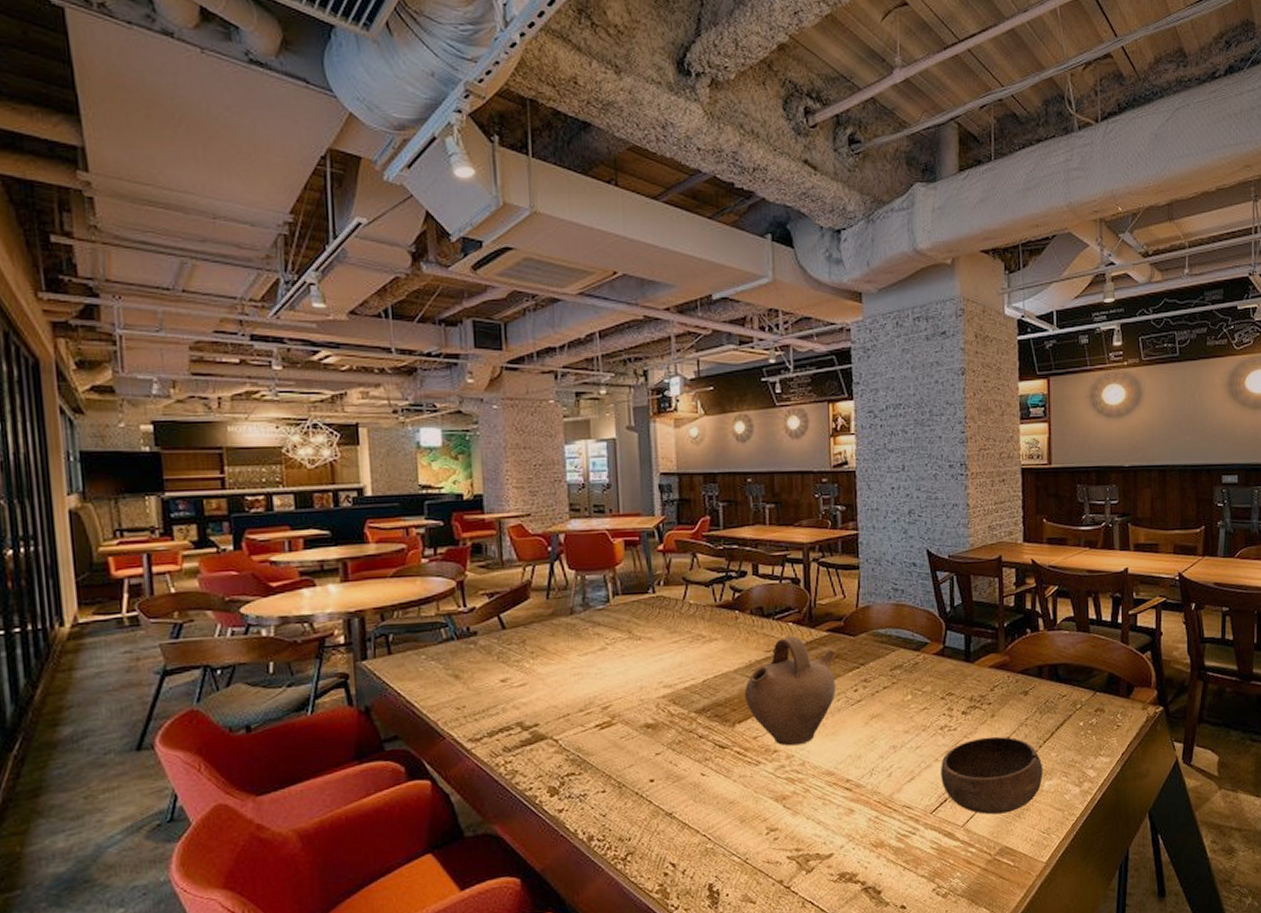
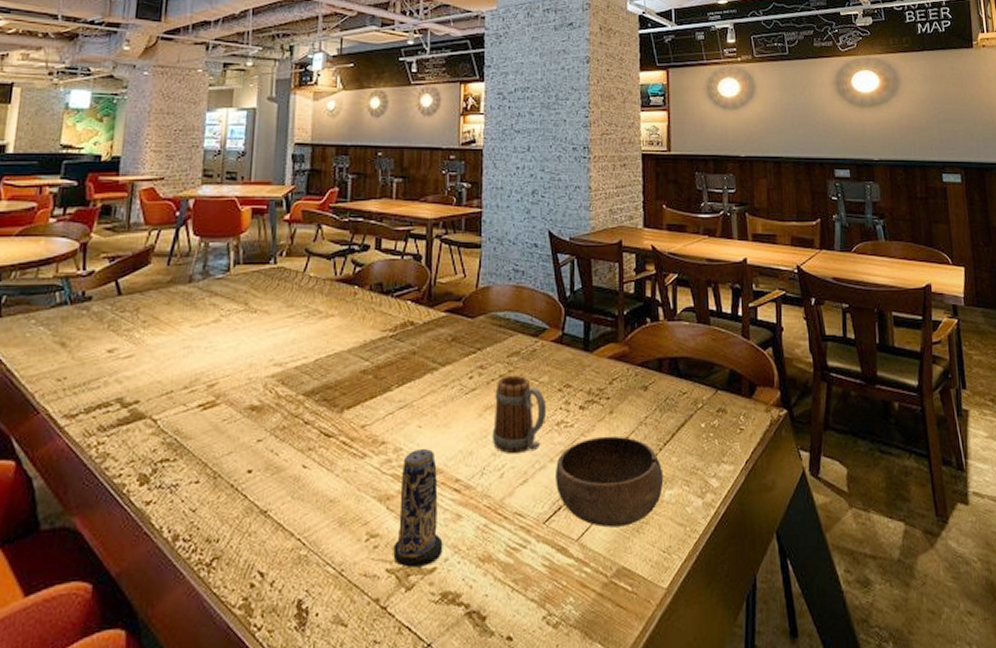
jug: present [745,635,836,746] -> none [357,315,453,438]
candle: none [792,754,838,855] -> present [393,448,443,569]
beer mug: none [878,686,930,756] -> present [491,375,546,454]

